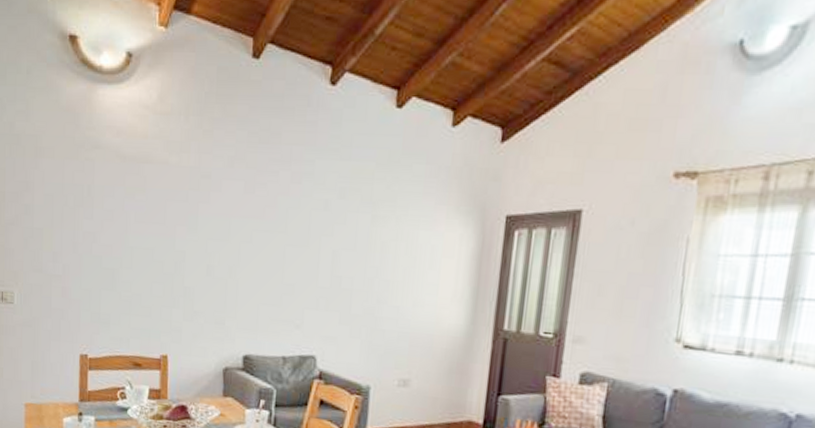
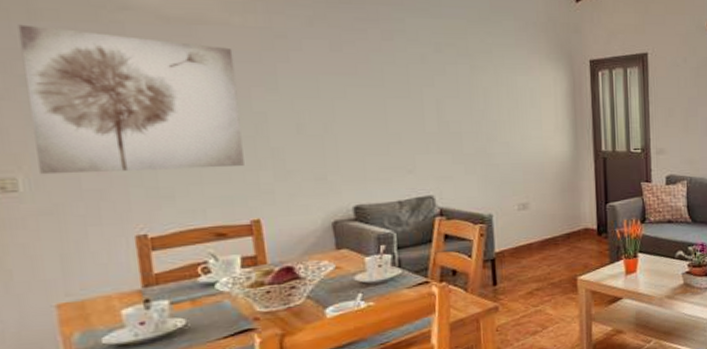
wall art: none [28,161,167,302] -> present [18,24,244,175]

